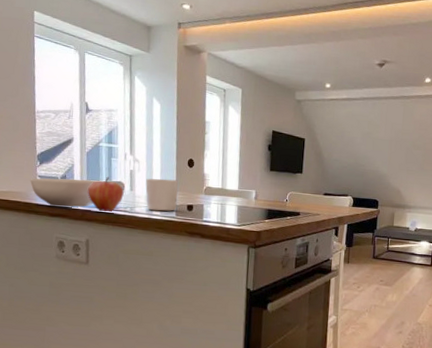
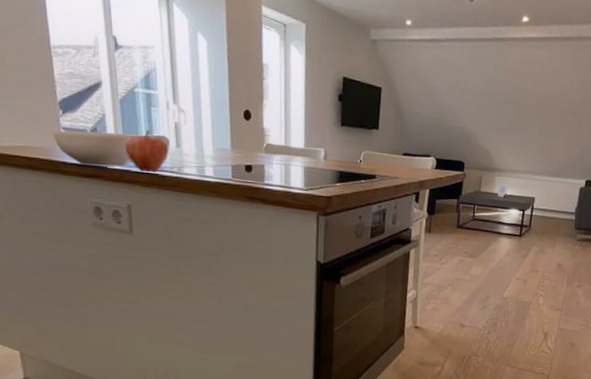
mug: present [145,178,179,212] -> none [195,133,234,173]

